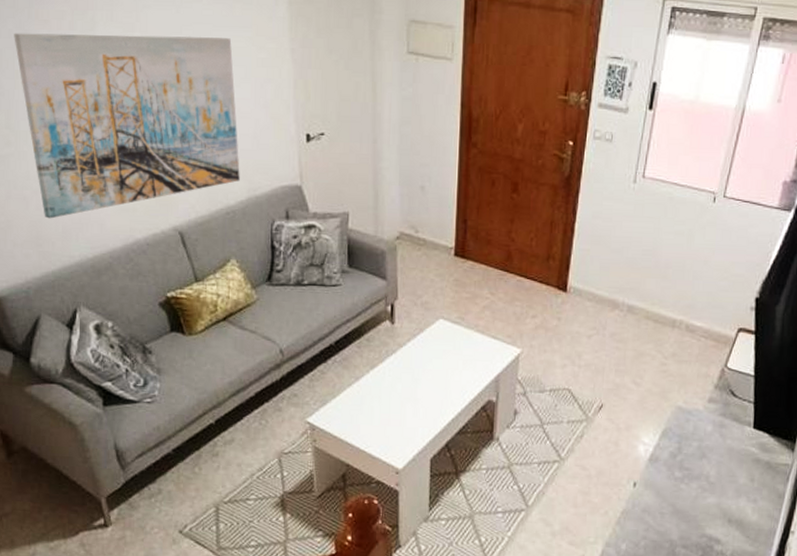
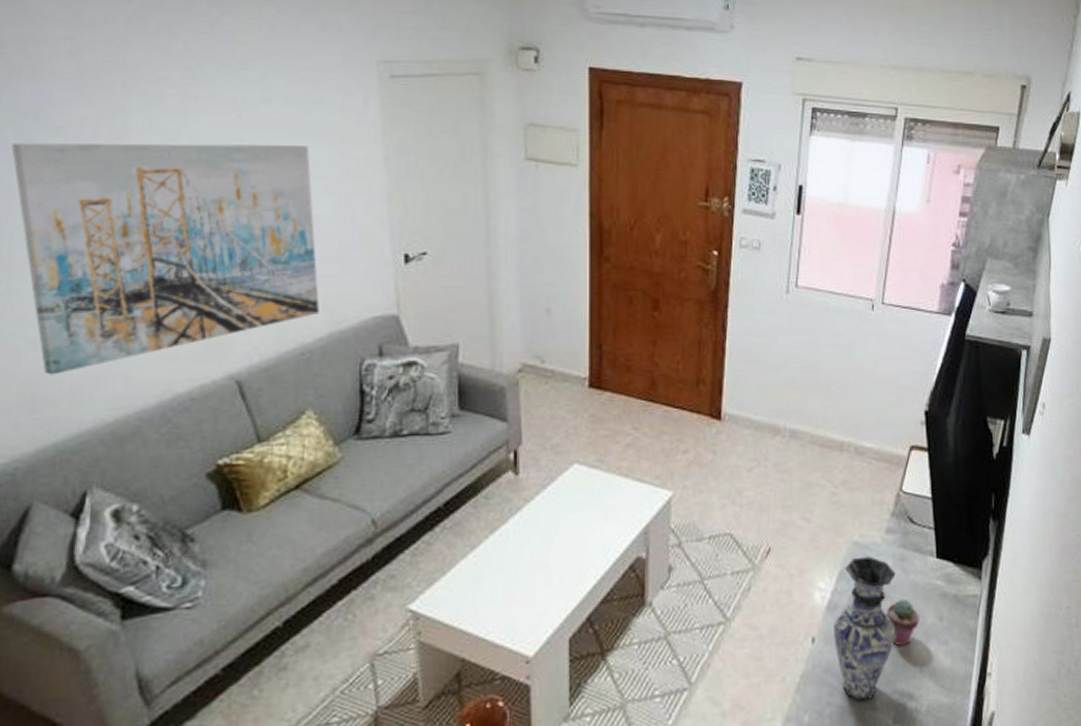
vase: none [653,420,714,539] -> present [834,556,896,701]
potted succulent: none [702,459,733,498] -> present [886,599,920,645]

